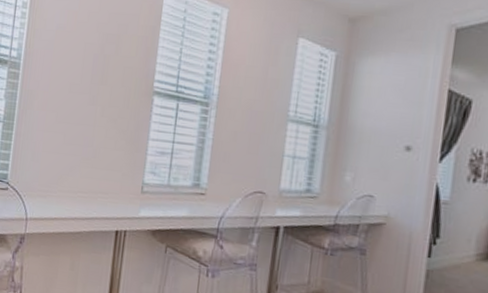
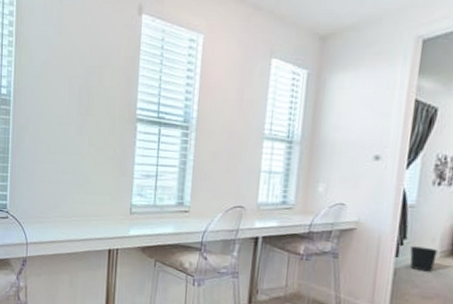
wastebasket: none [443,246,473,277] -> present [410,246,438,272]

